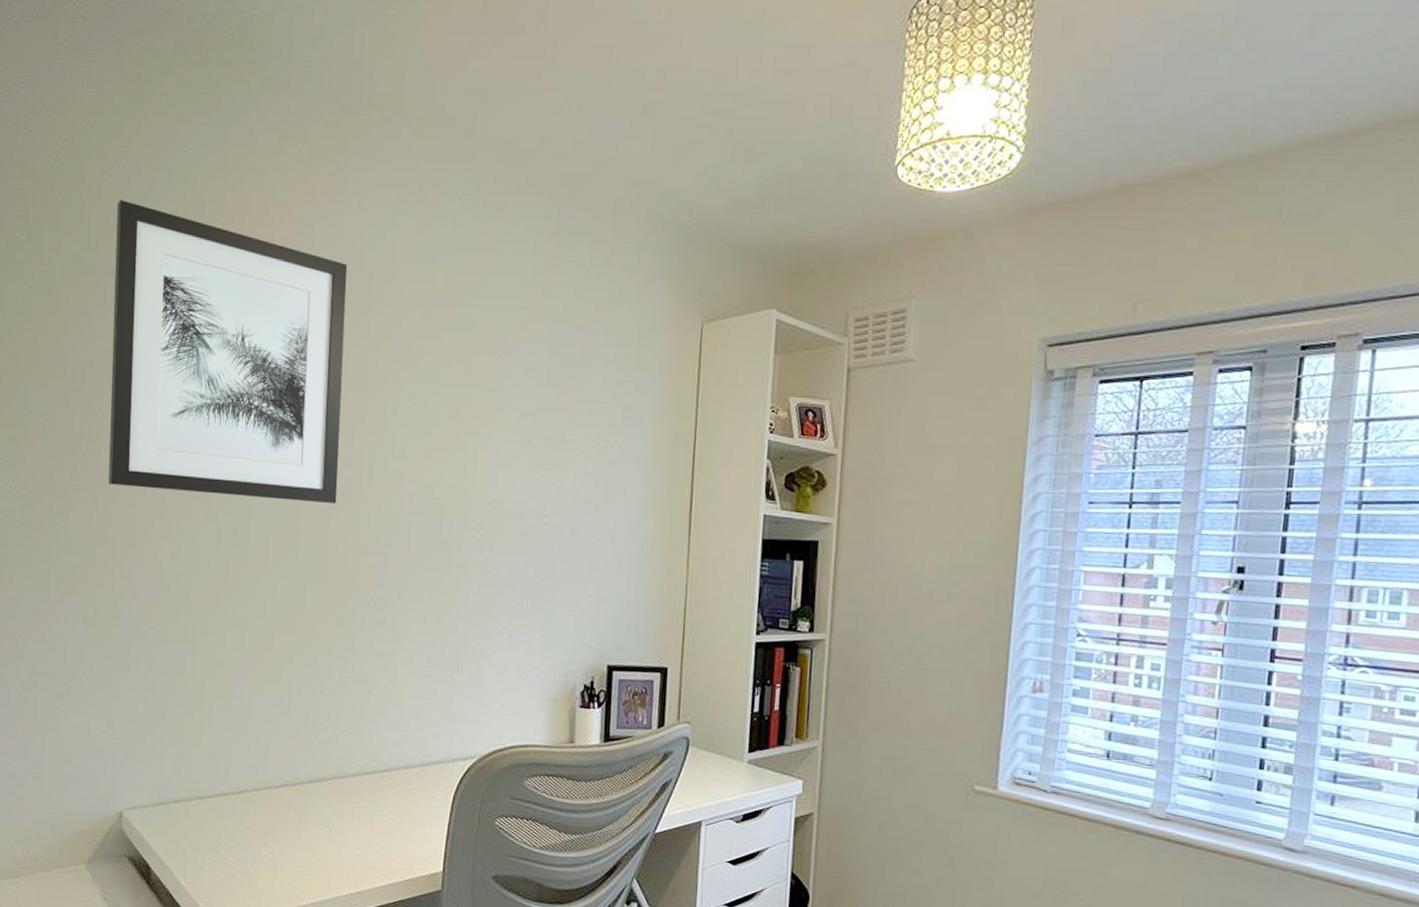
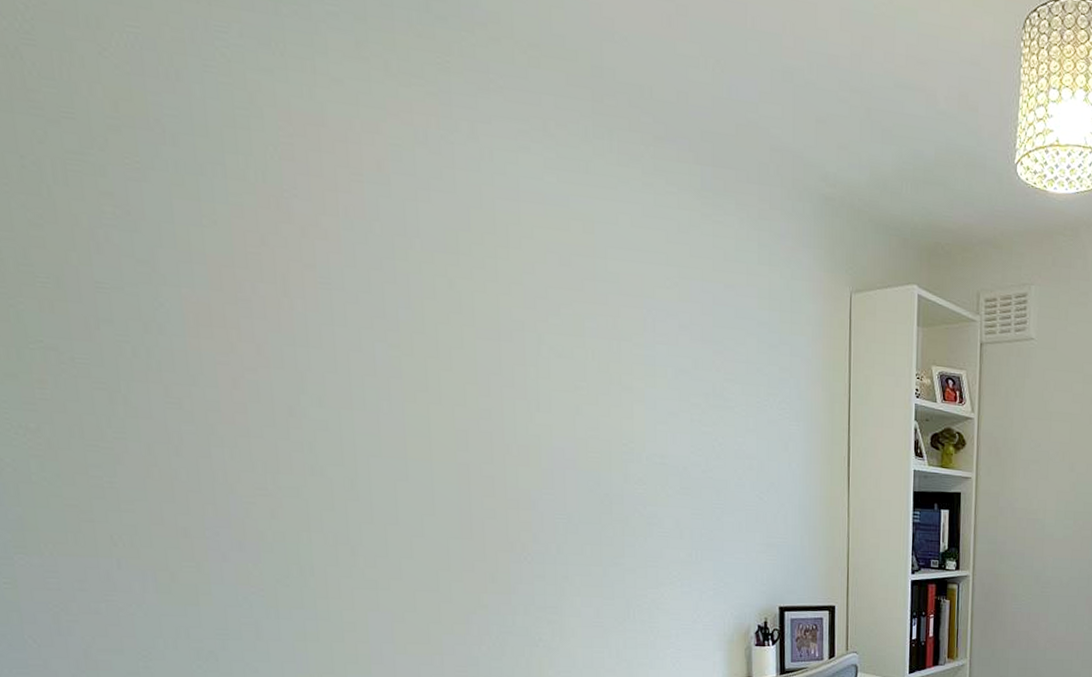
wall art: present [108,200,348,504] -> none [130,87,477,458]

